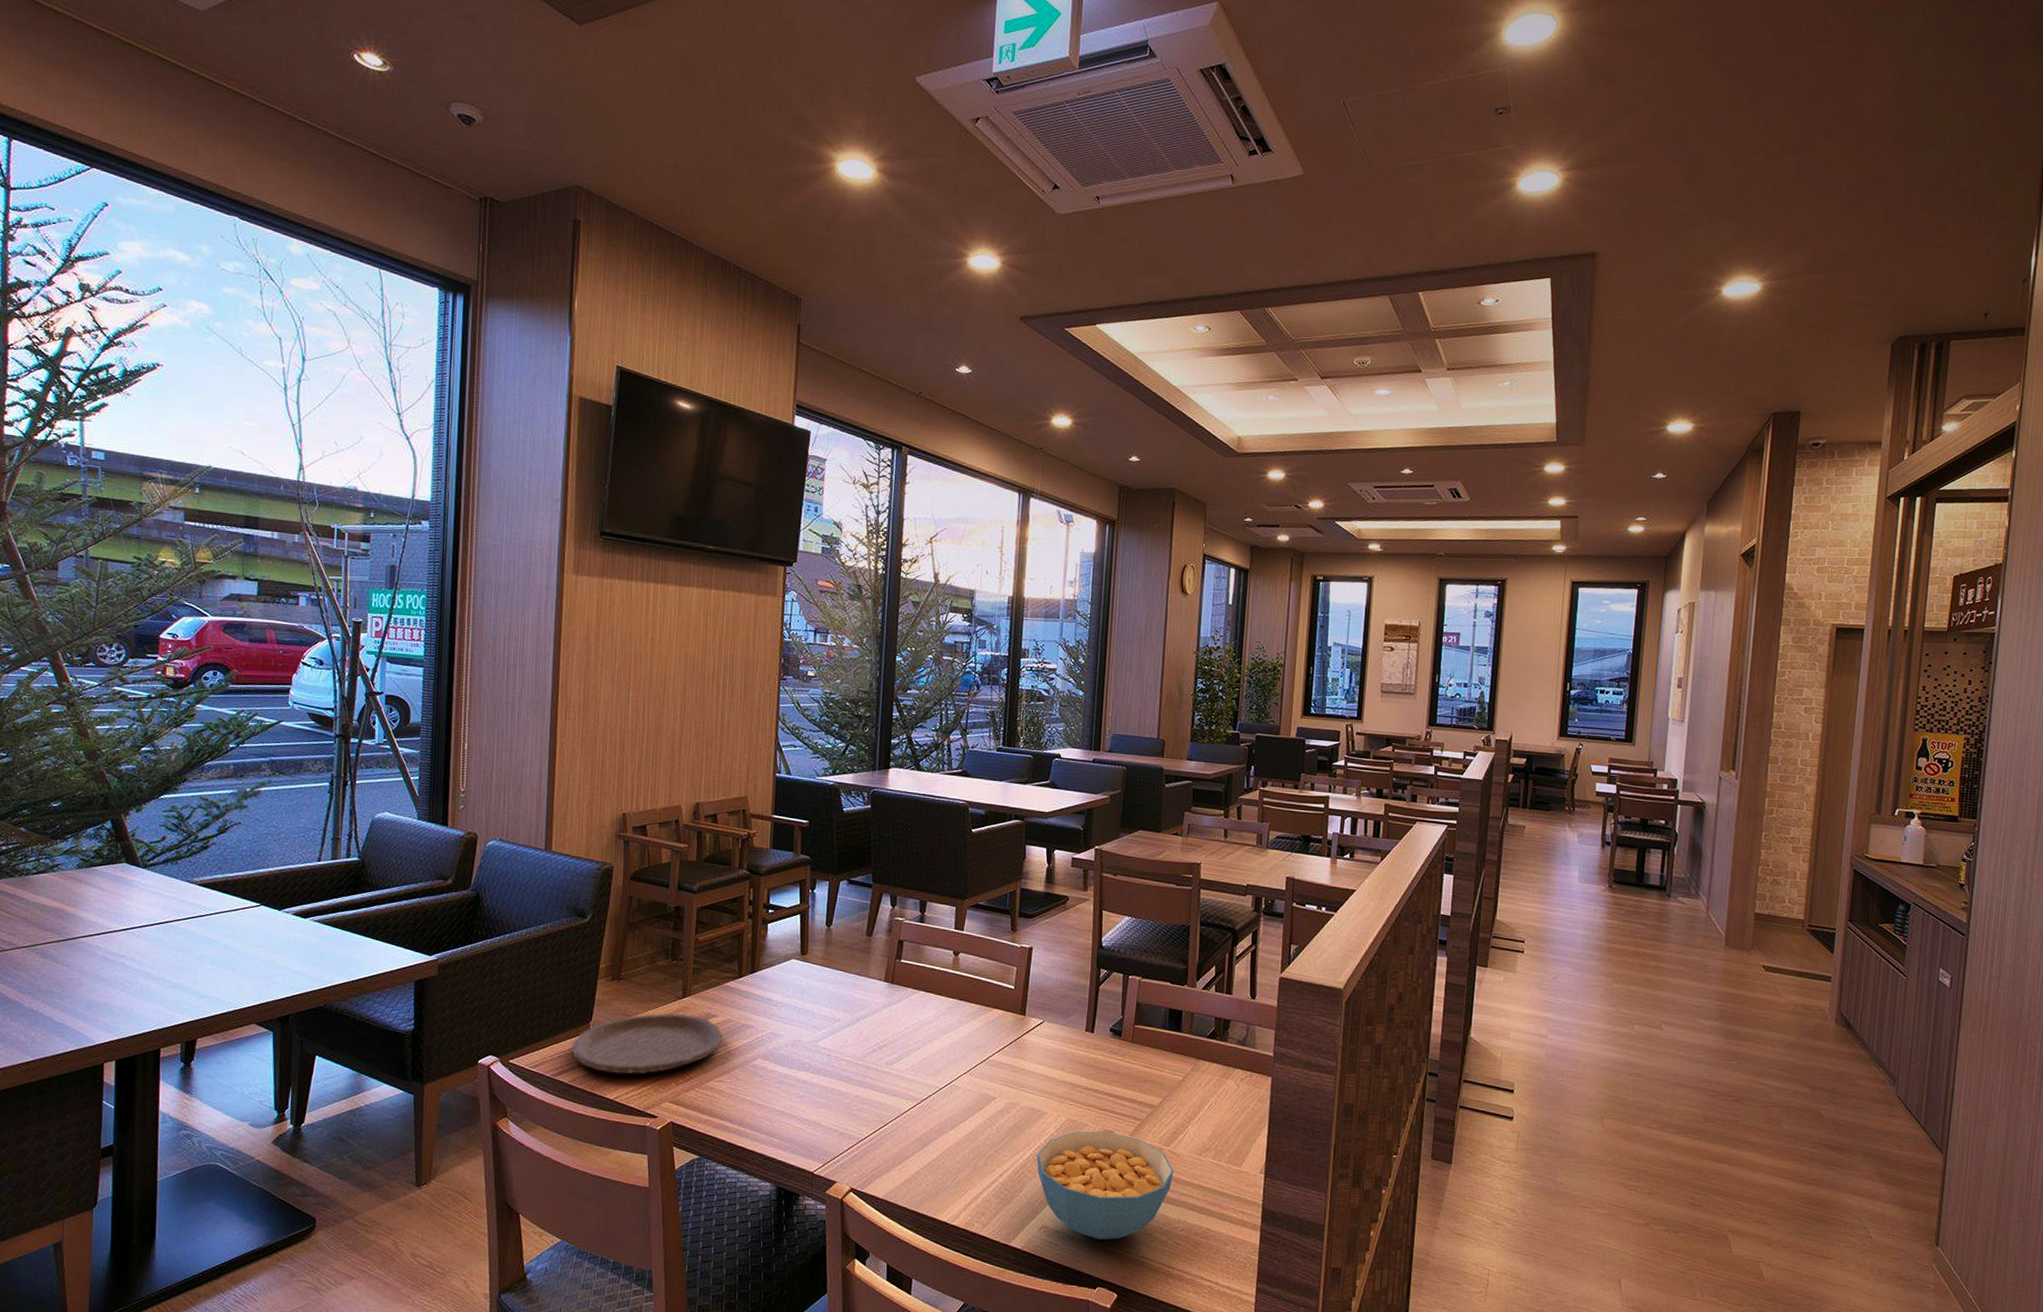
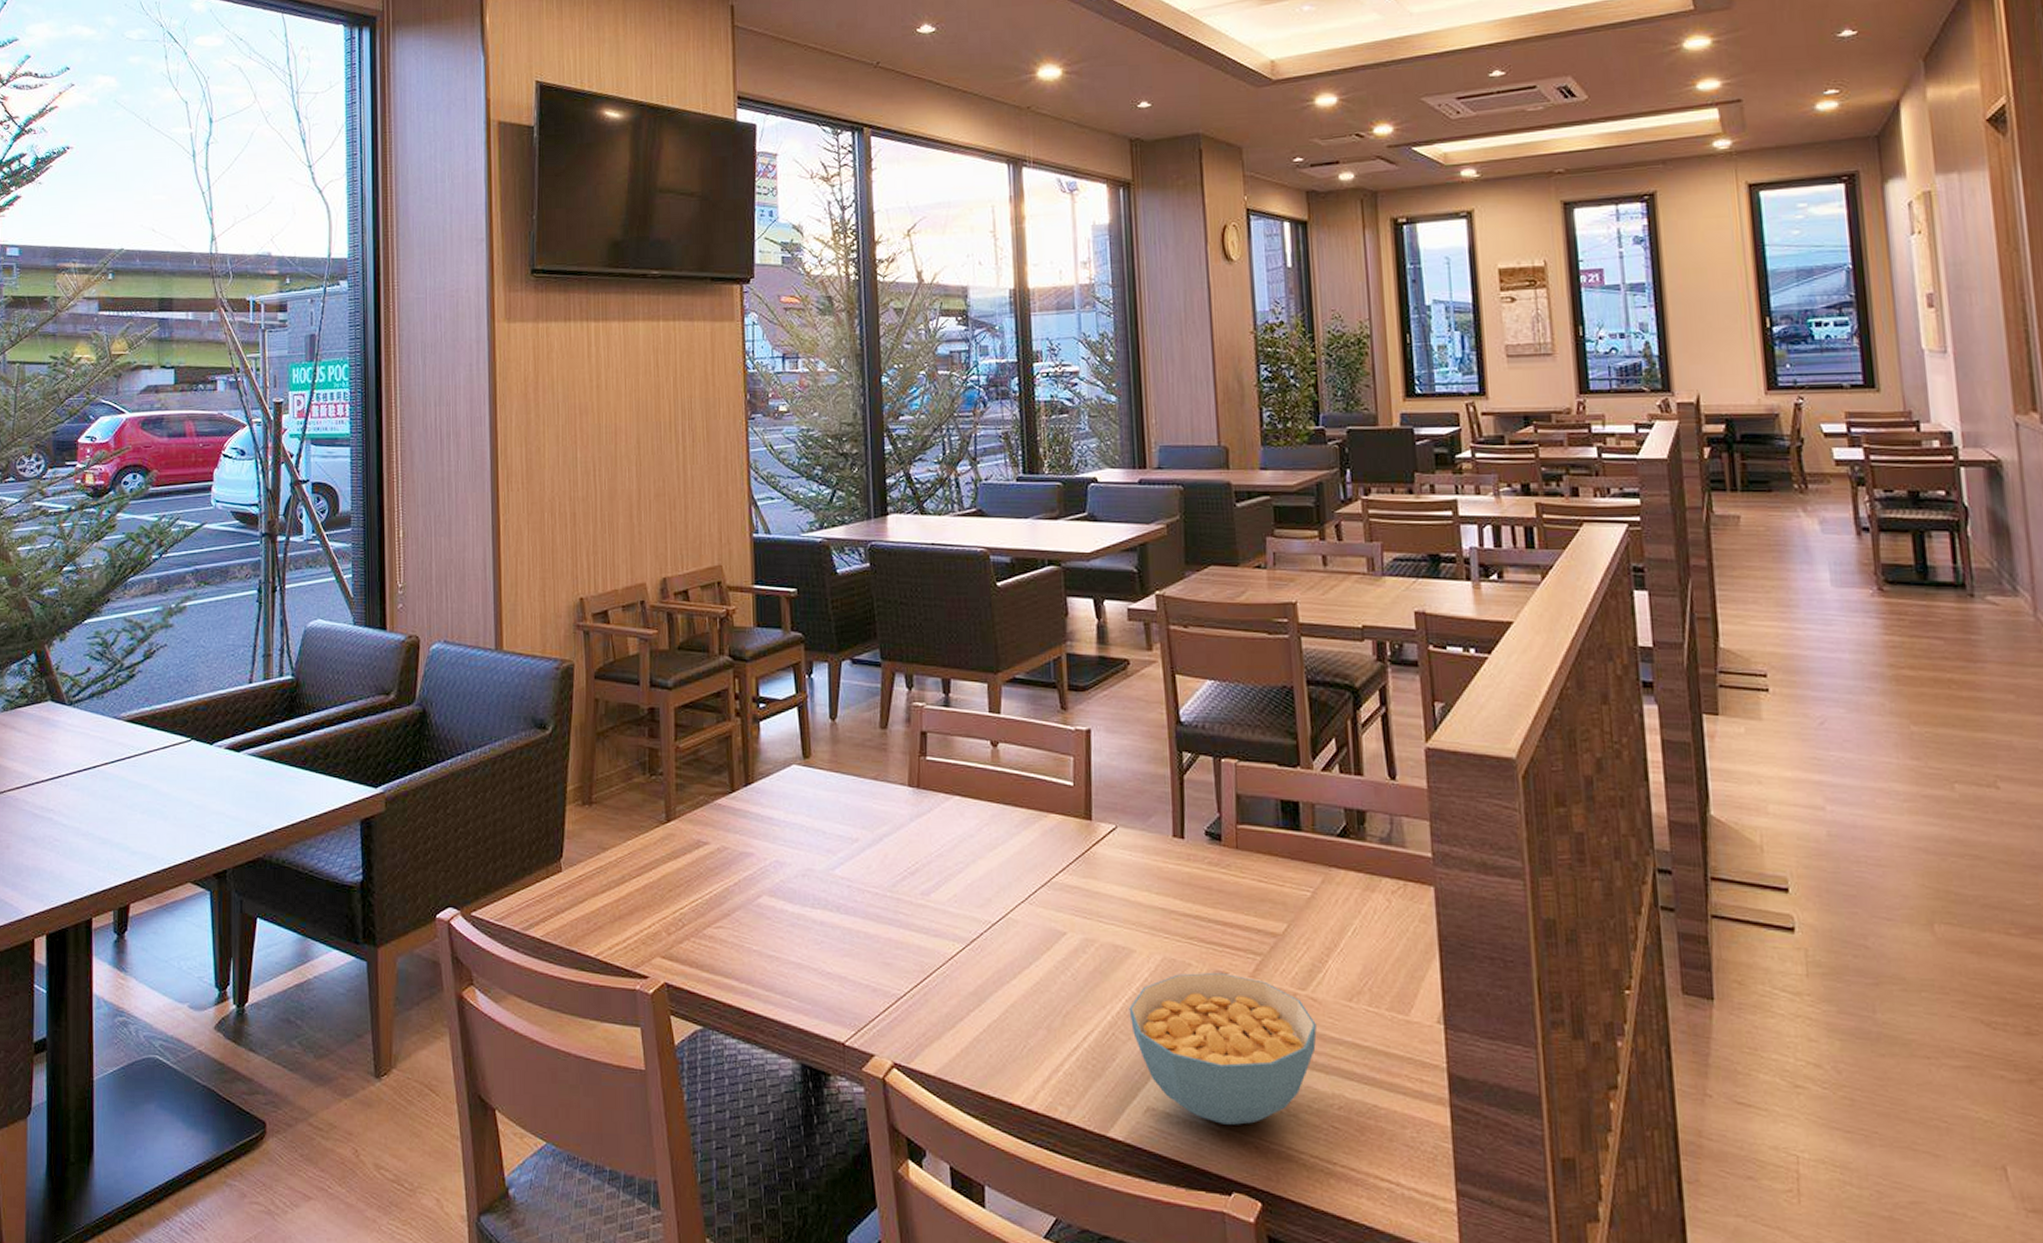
plate: present [572,1013,723,1075] -> none [542,842,718,924]

